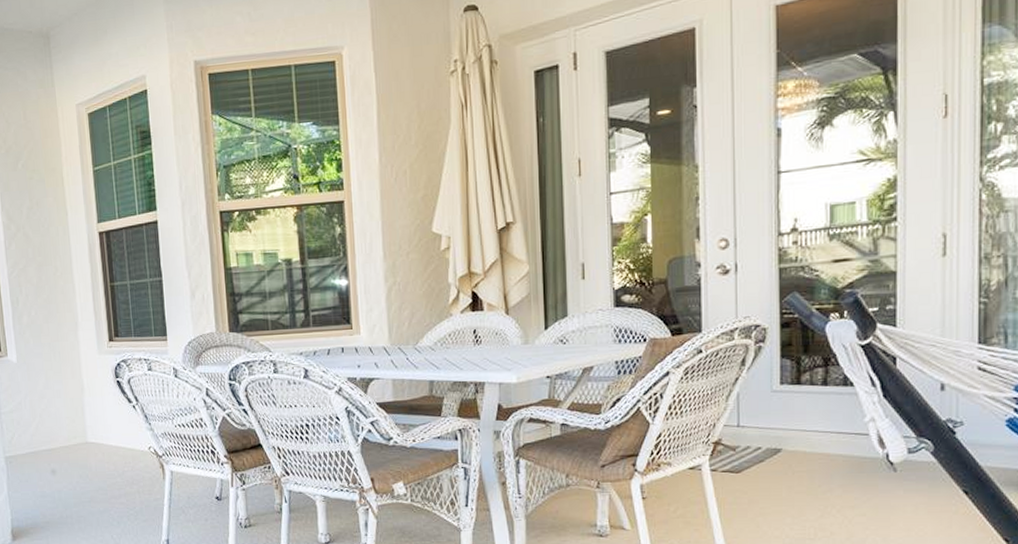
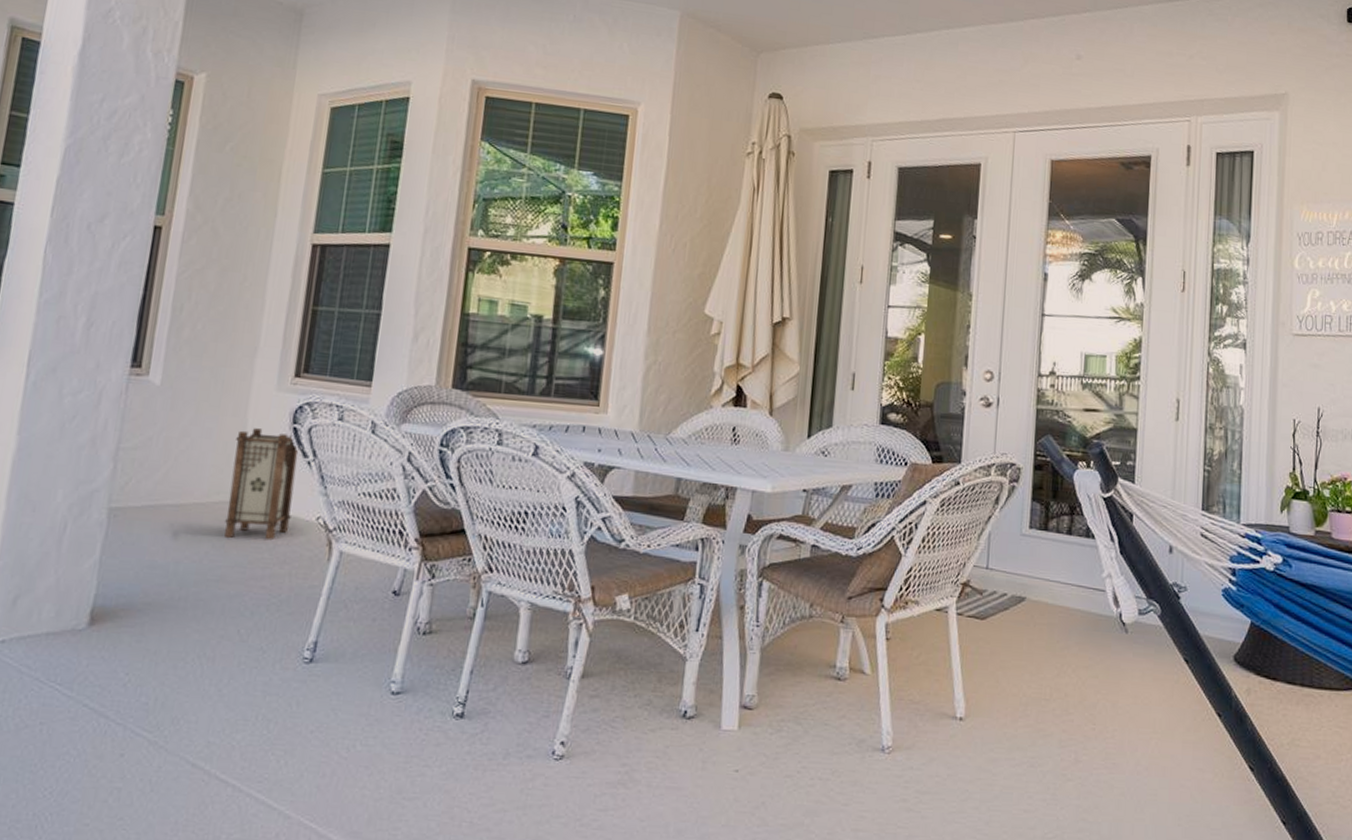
lantern: none [78,385,130,469] -> present [224,428,299,541]

